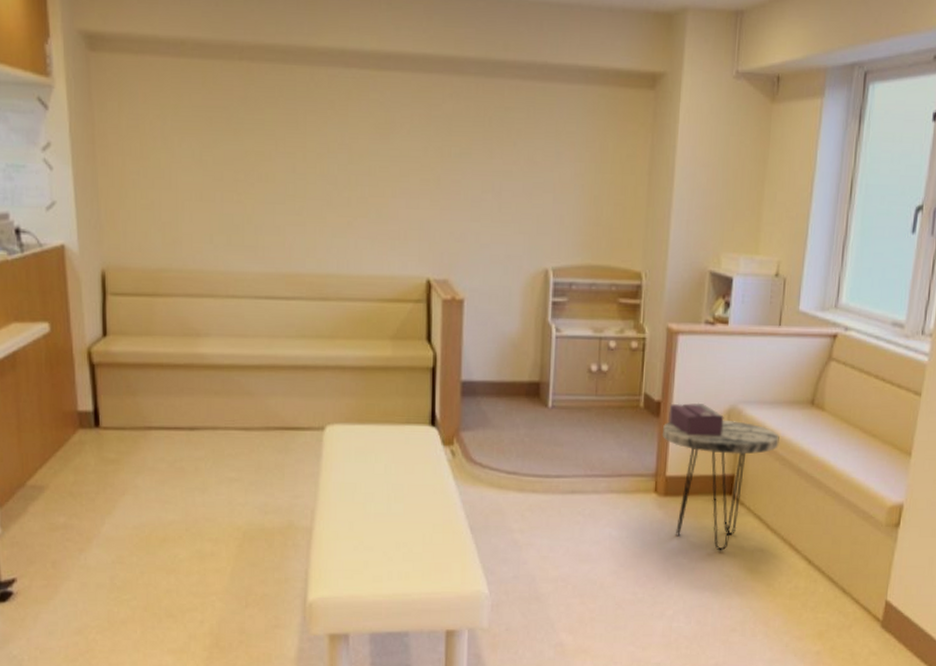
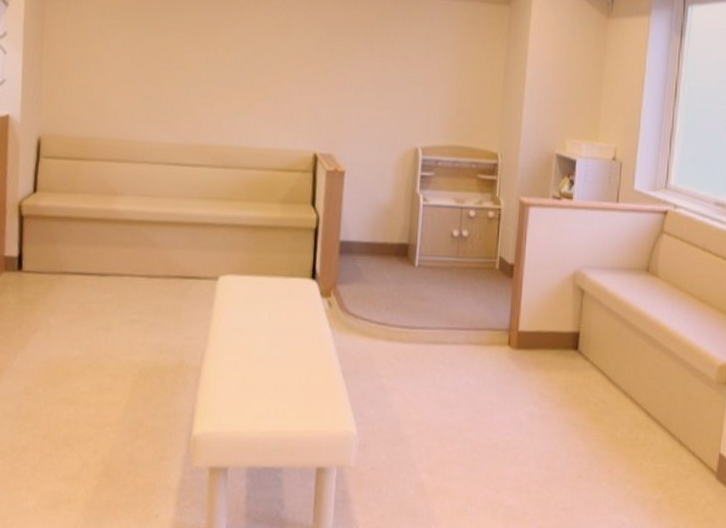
side table: present [663,419,780,551] -> none [516,282,619,402]
tissue box: present [668,402,724,437] -> none [521,266,570,297]

